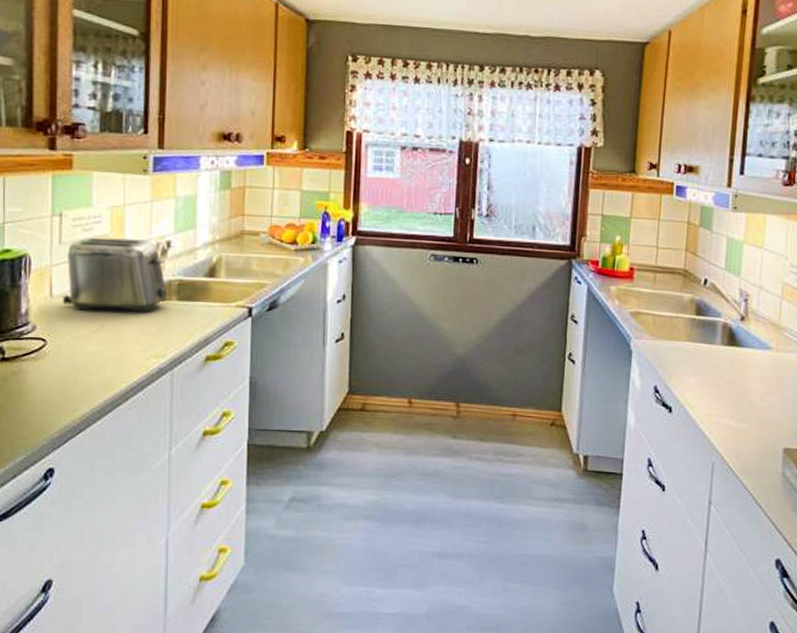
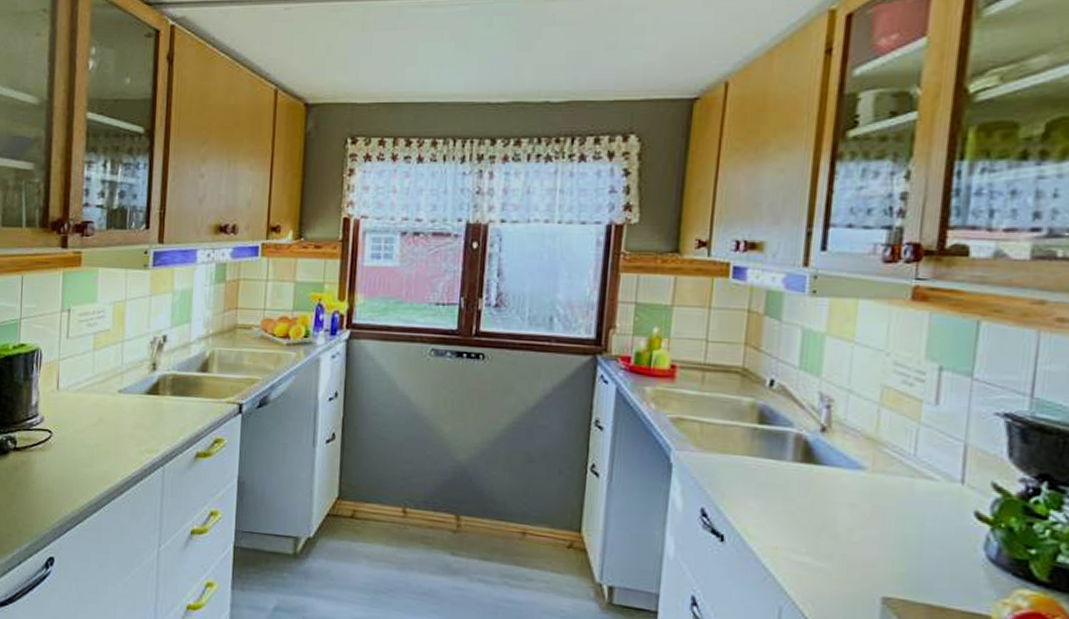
toaster: present [62,237,168,311] -> none [67,332,162,406]

